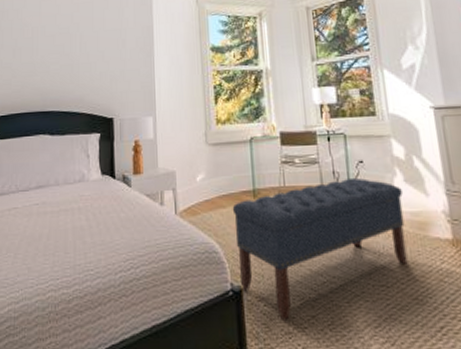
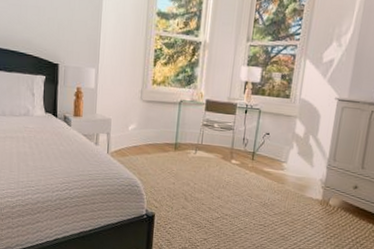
bench: present [232,177,408,320] -> none [153,145,294,239]

